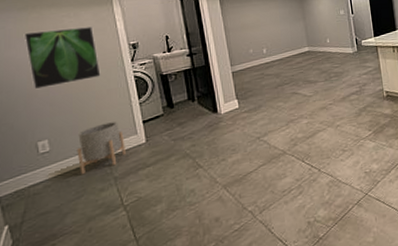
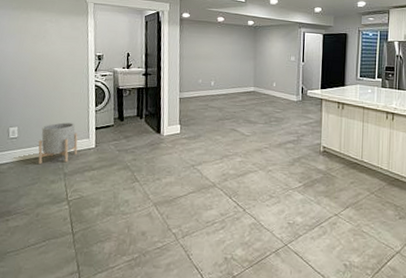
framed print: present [24,27,101,90] -> none [13,29,69,82]

